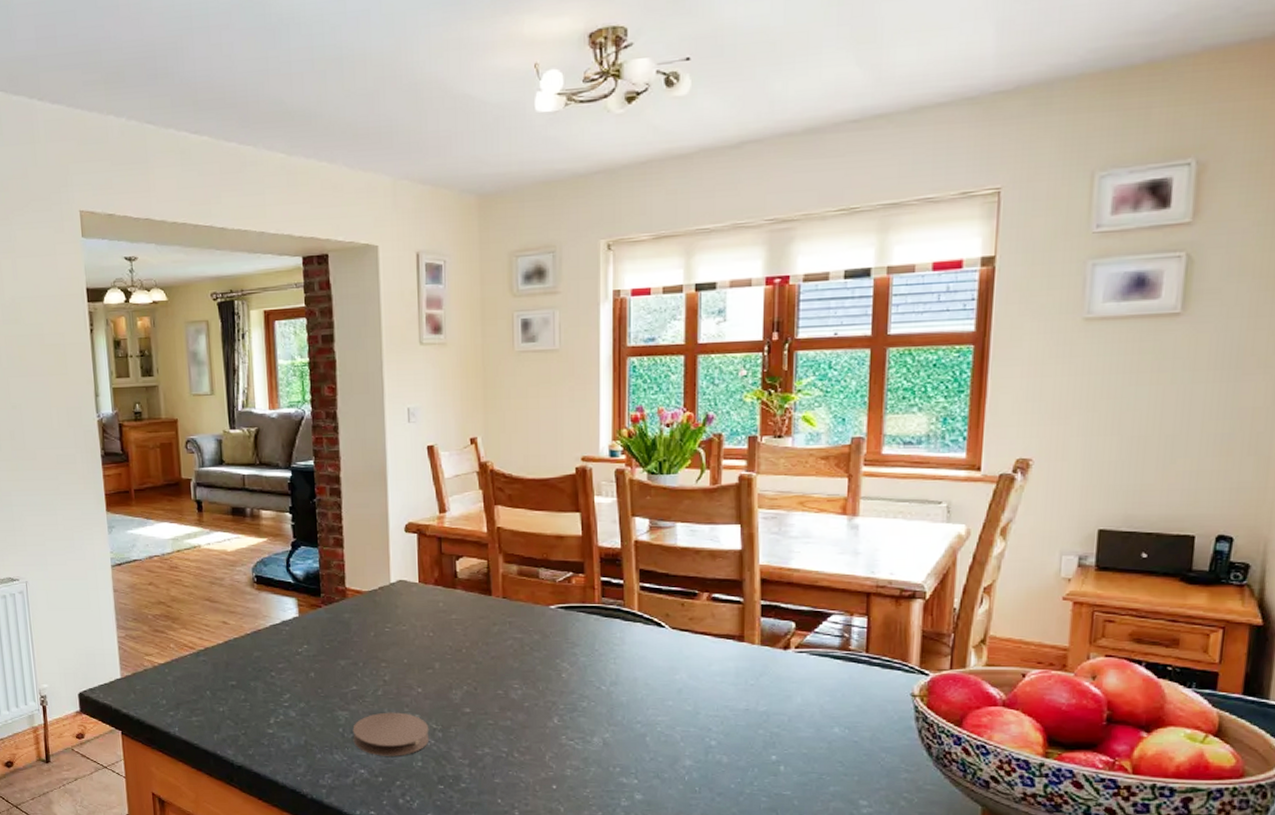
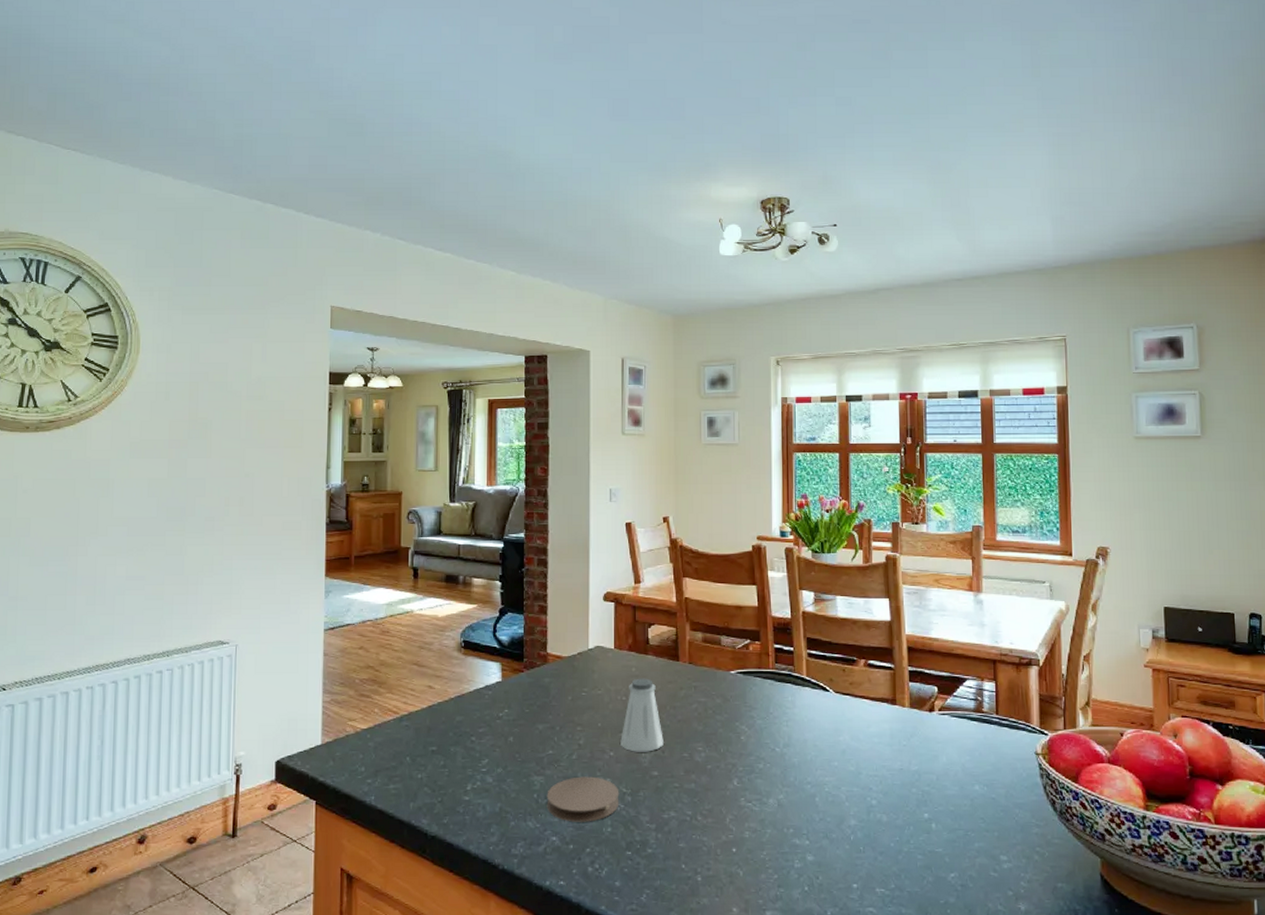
saltshaker: none [429,613,476,689] -> present [620,678,664,752]

